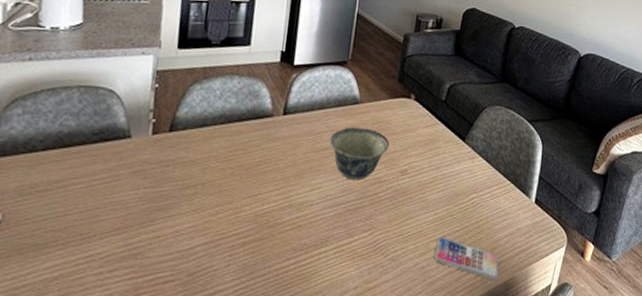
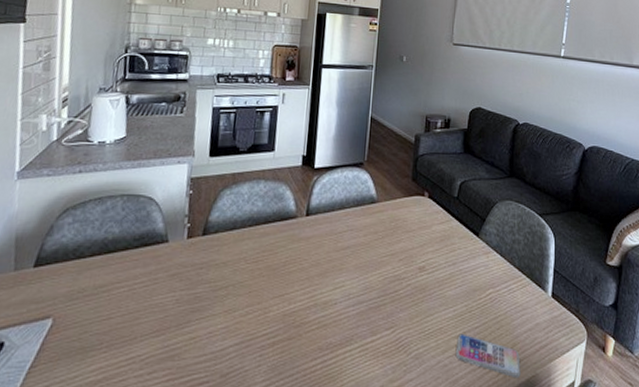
bowl: present [330,127,389,181] -> none [350,226,406,279]

